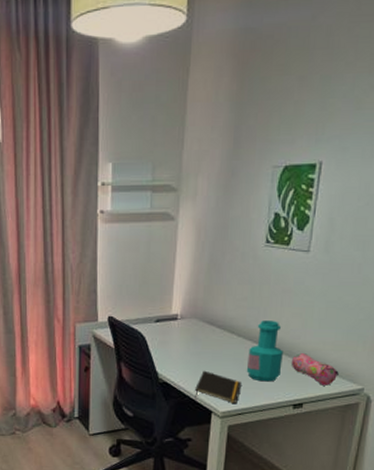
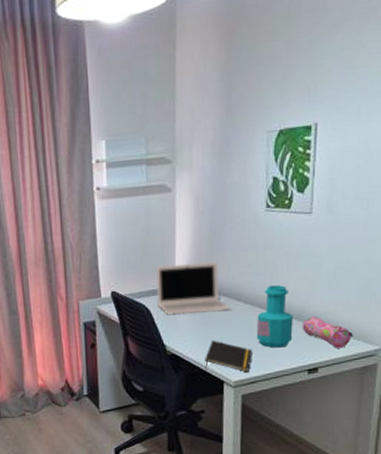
laptop: none [153,293,226,344] -> present [157,261,233,315]

